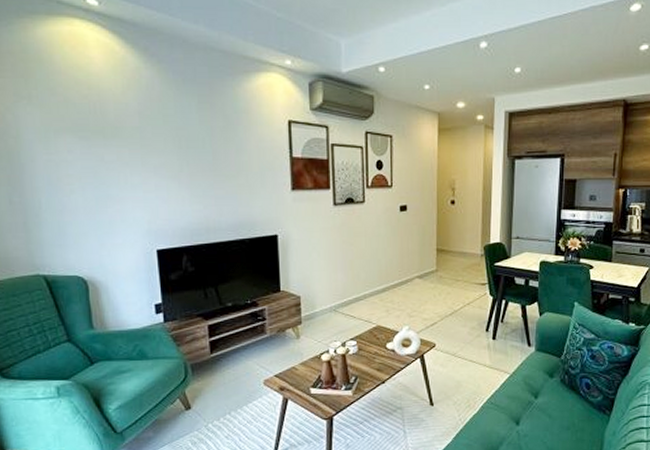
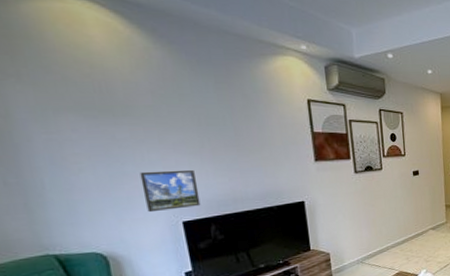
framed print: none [122,194,175,238] -> present [140,169,201,213]

